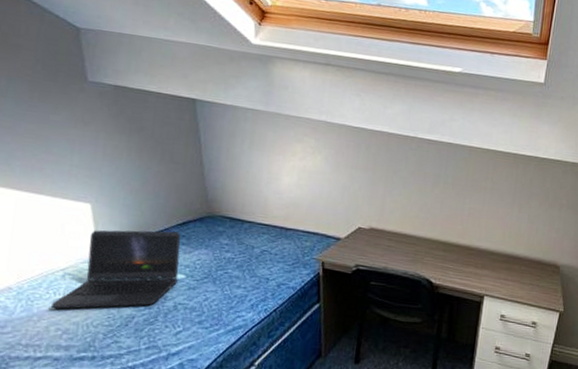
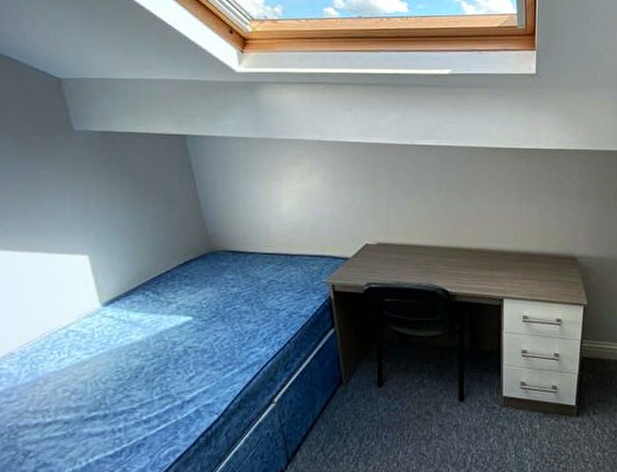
laptop computer: present [52,230,181,310] -> none [57,273,185,370]

